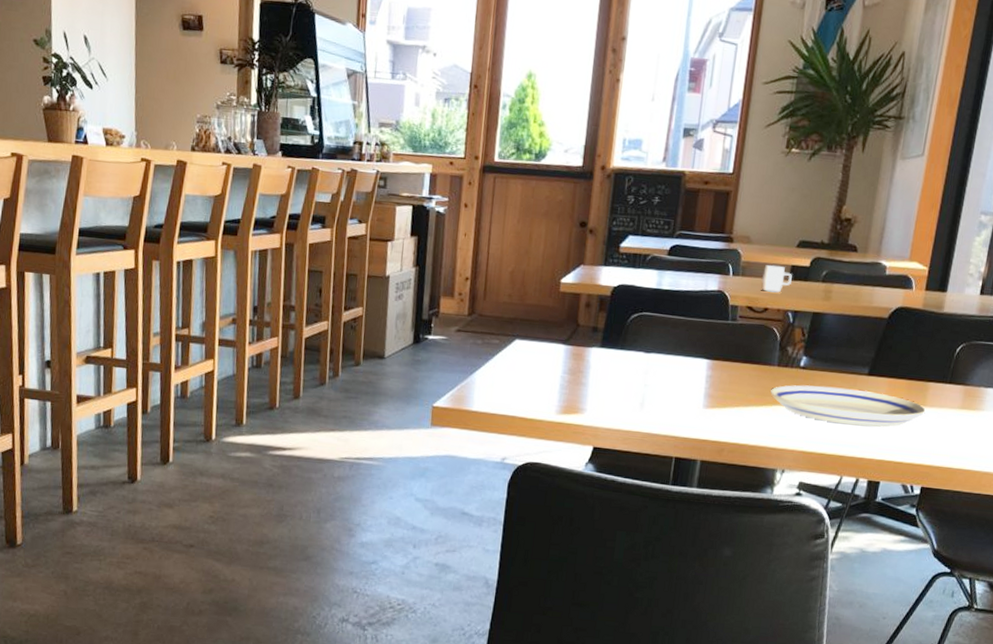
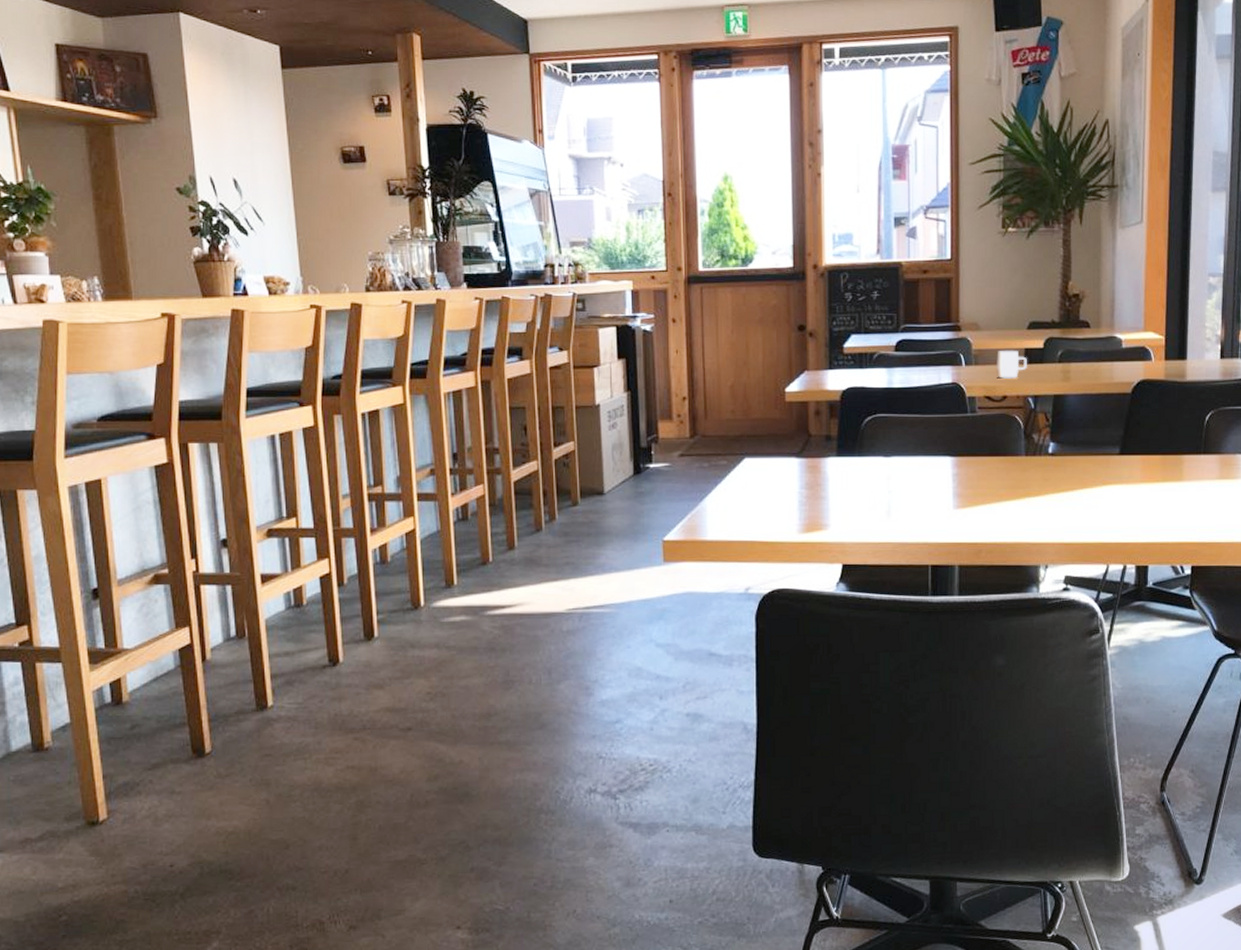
plate: present [770,385,926,427] -> none [1022,471,1184,509]

